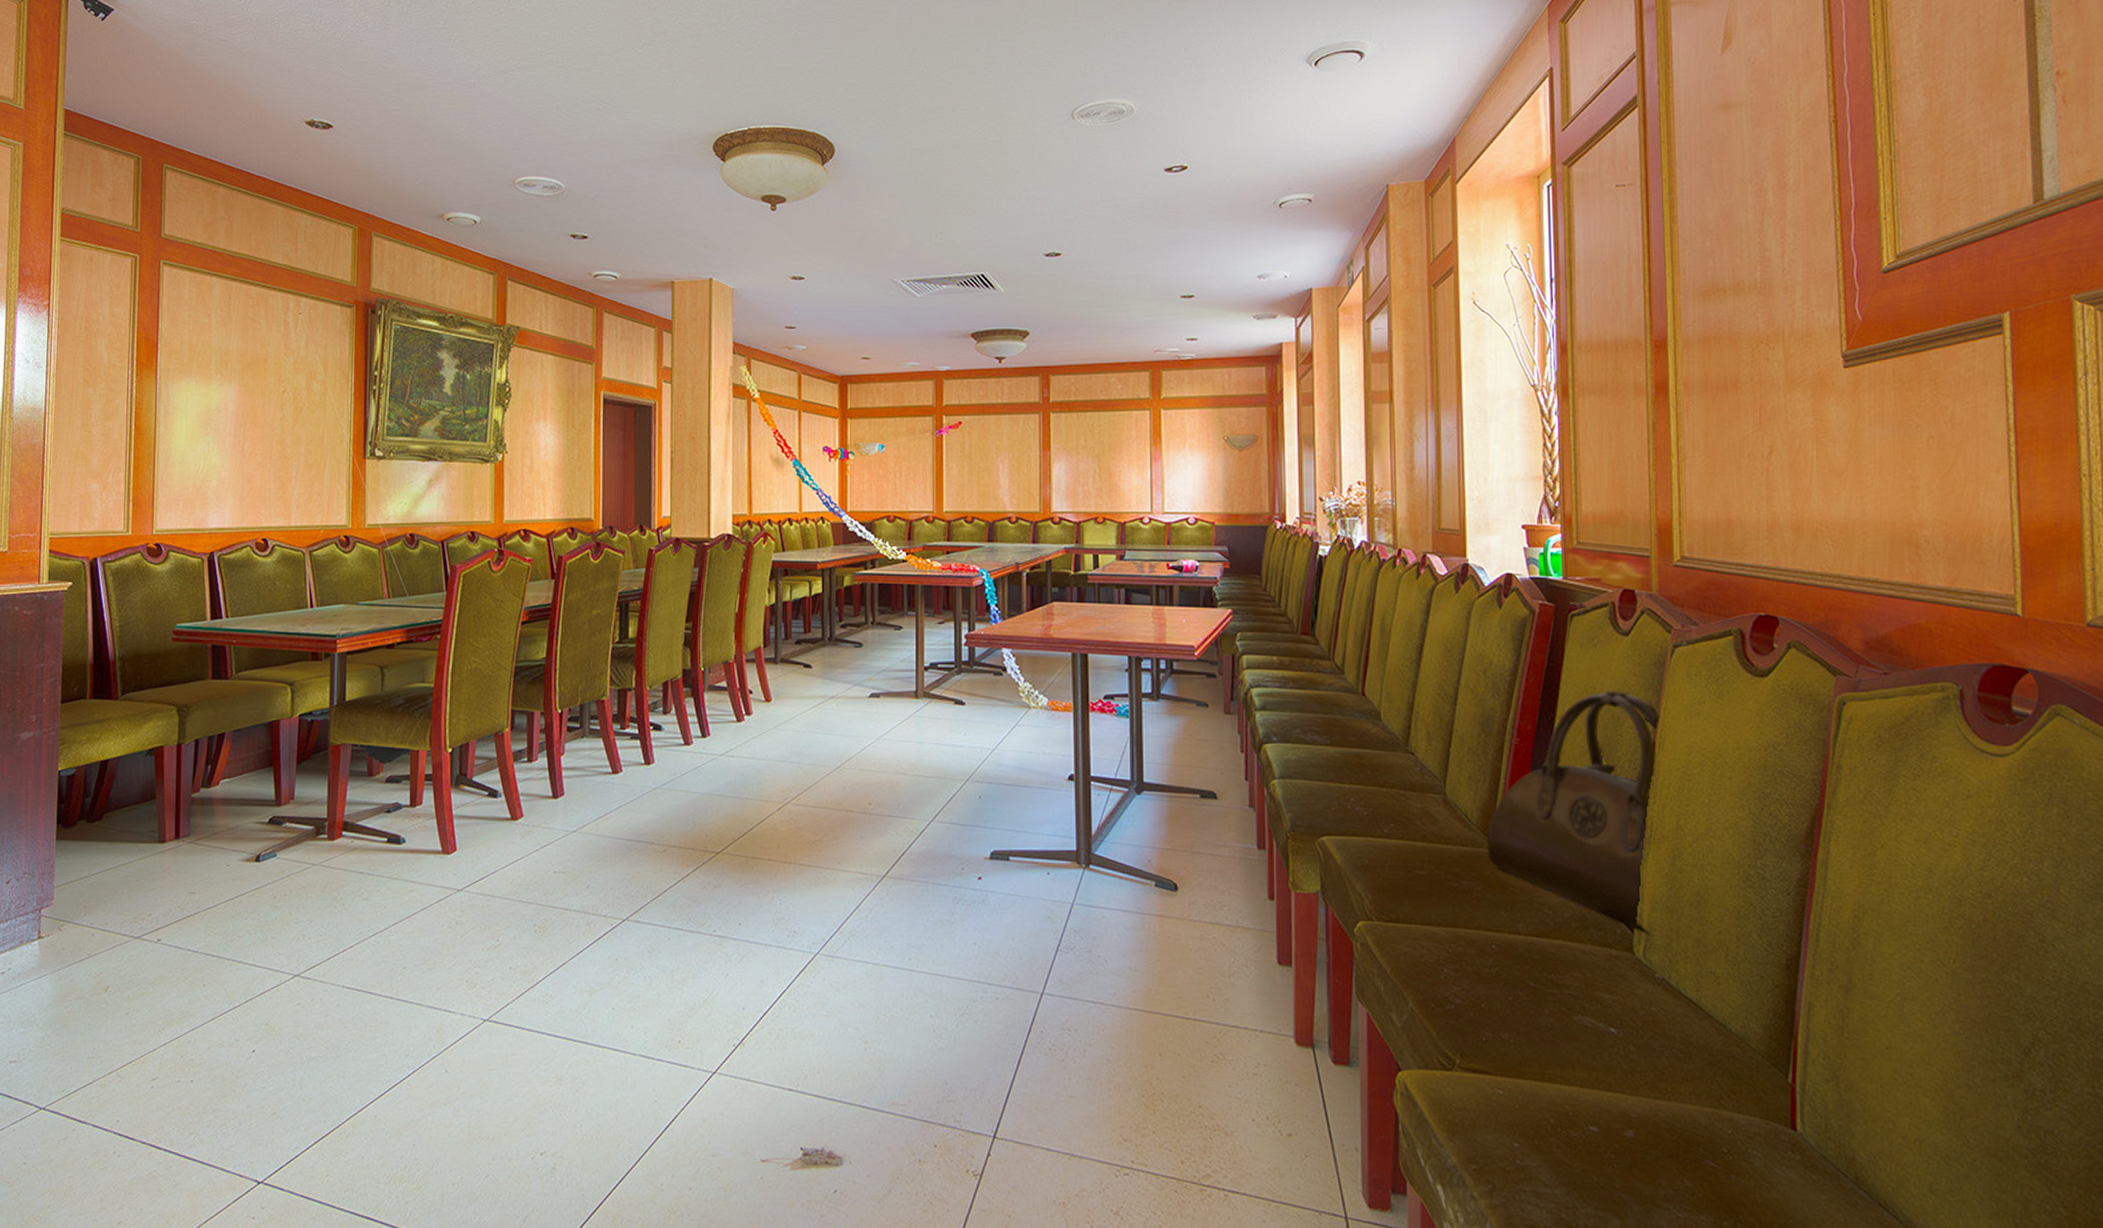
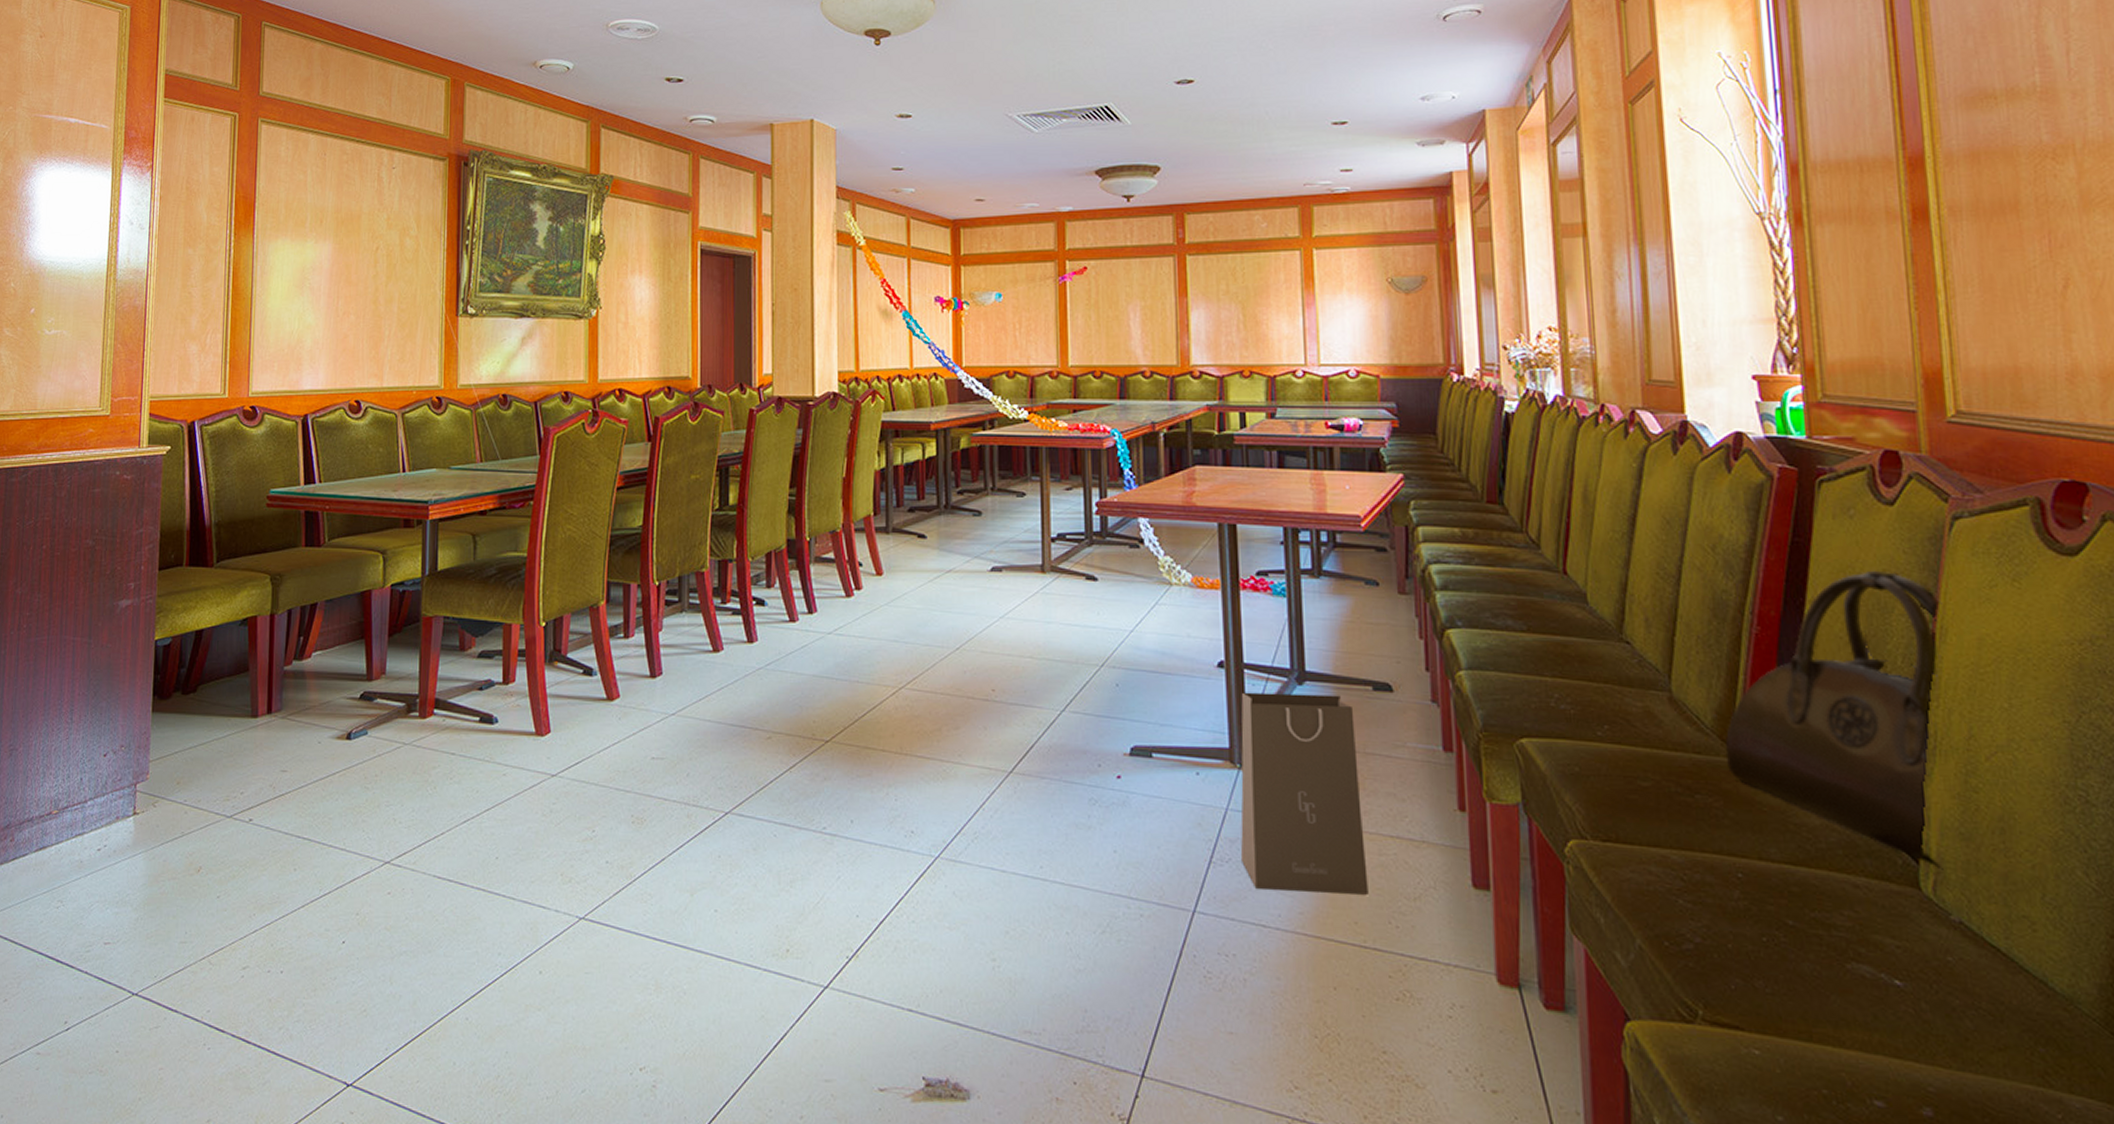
shopping bag: none [1083,801,1191,974] -> present [1240,692,1369,895]

